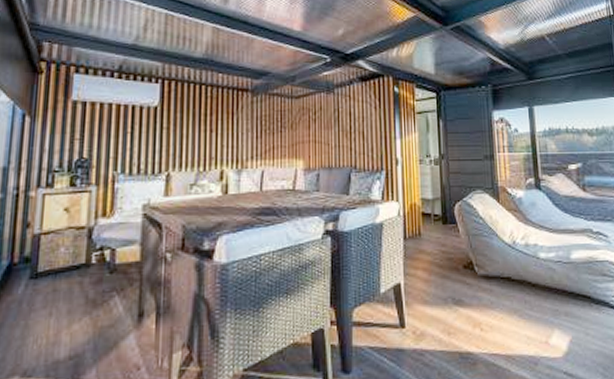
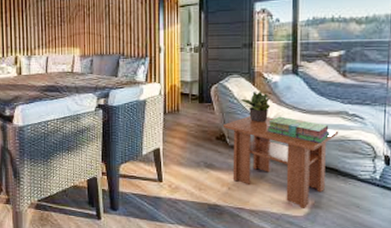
coffee table: none [470,238,587,349] -> present [224,116,339,210]
potted plant: none [486,208,518,245] -> present [240,90,271,122]
stack of books: none [515,237,579,267] -> present [267,116,330,143]

